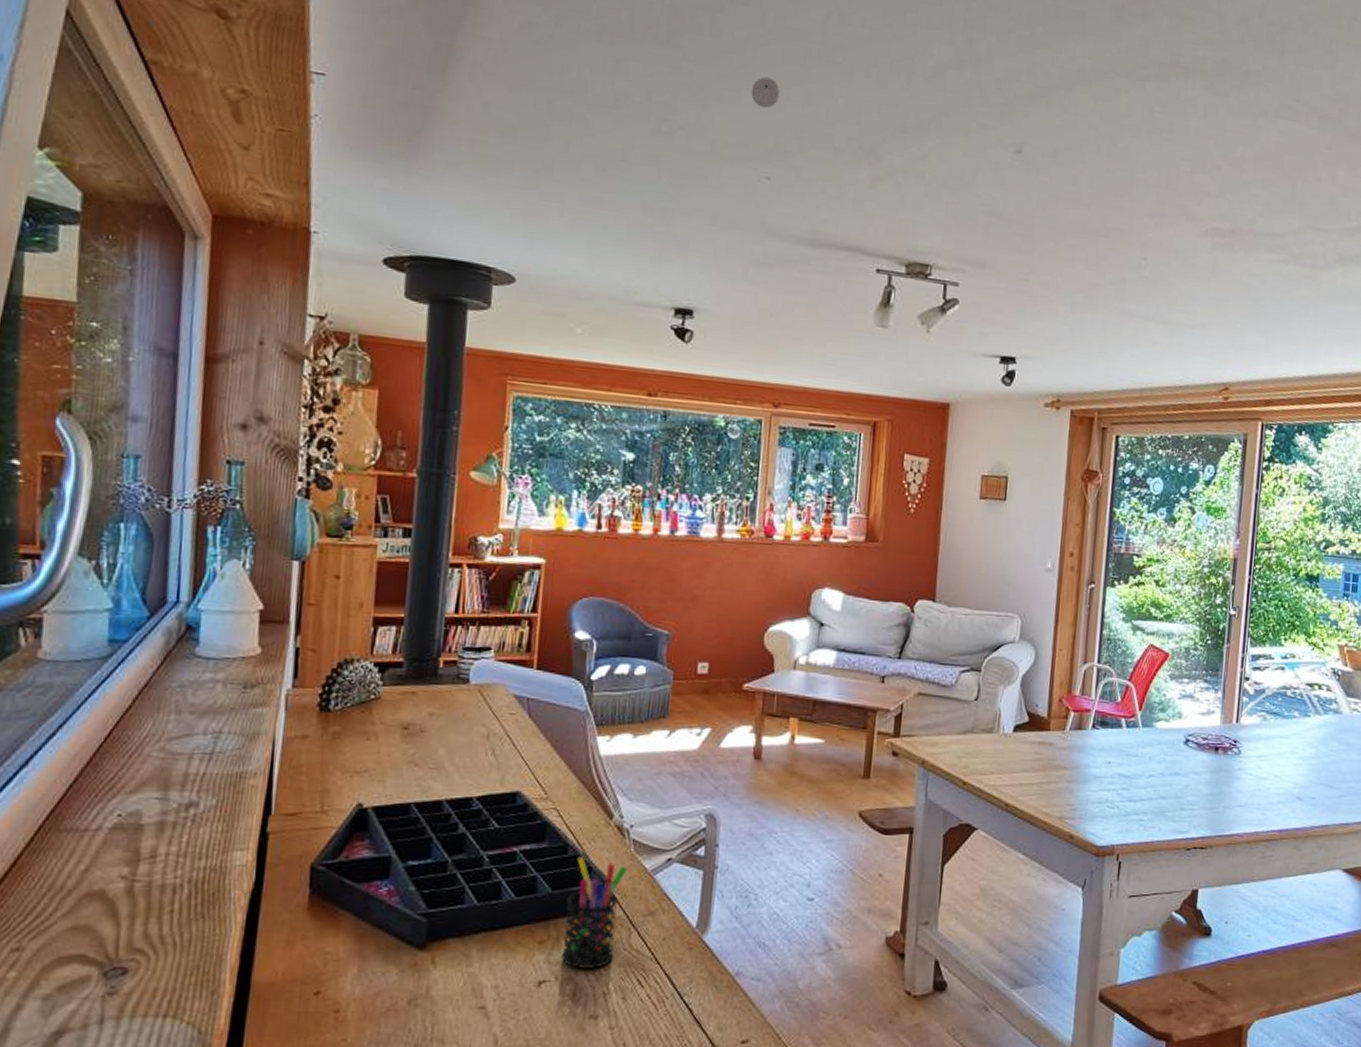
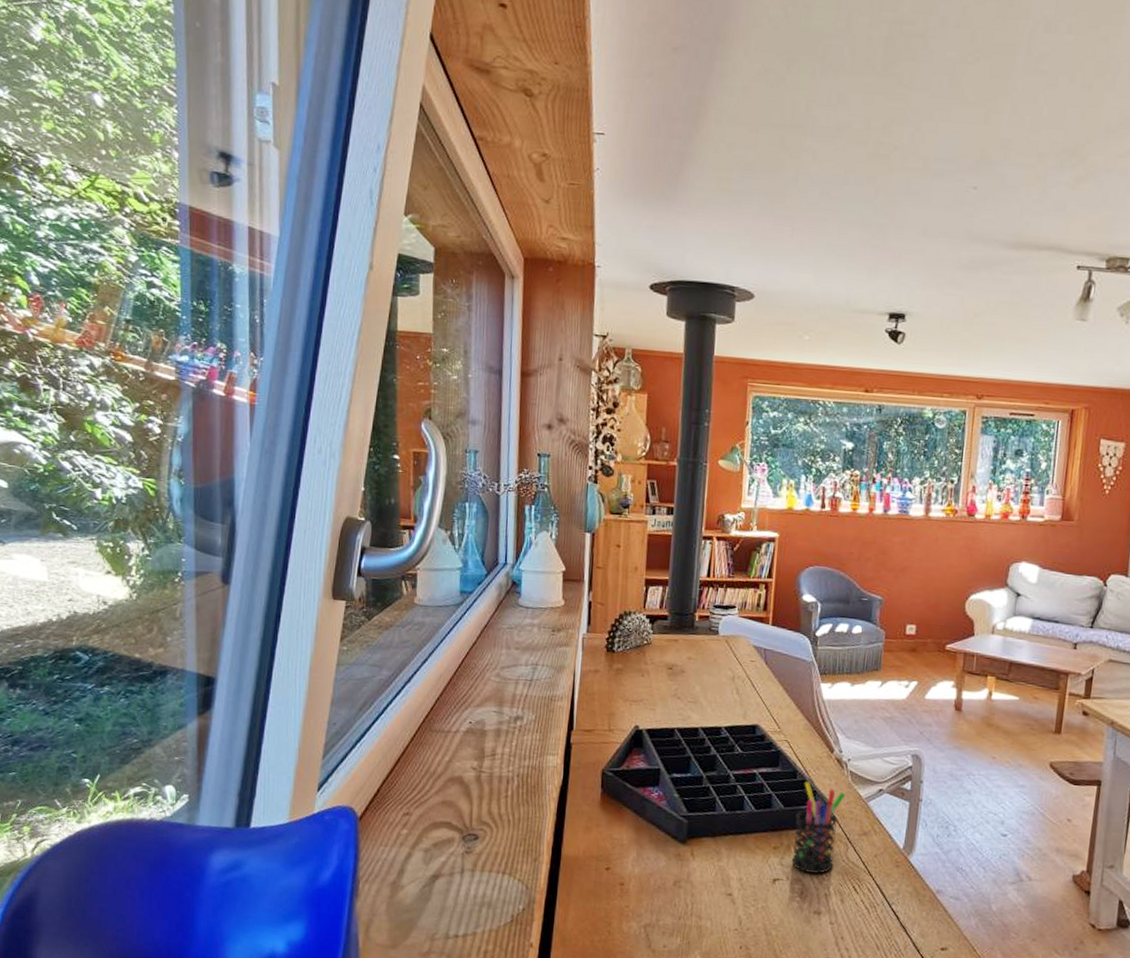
eyeball: present [751,77,780,109] -> none [960,93,988,123]

